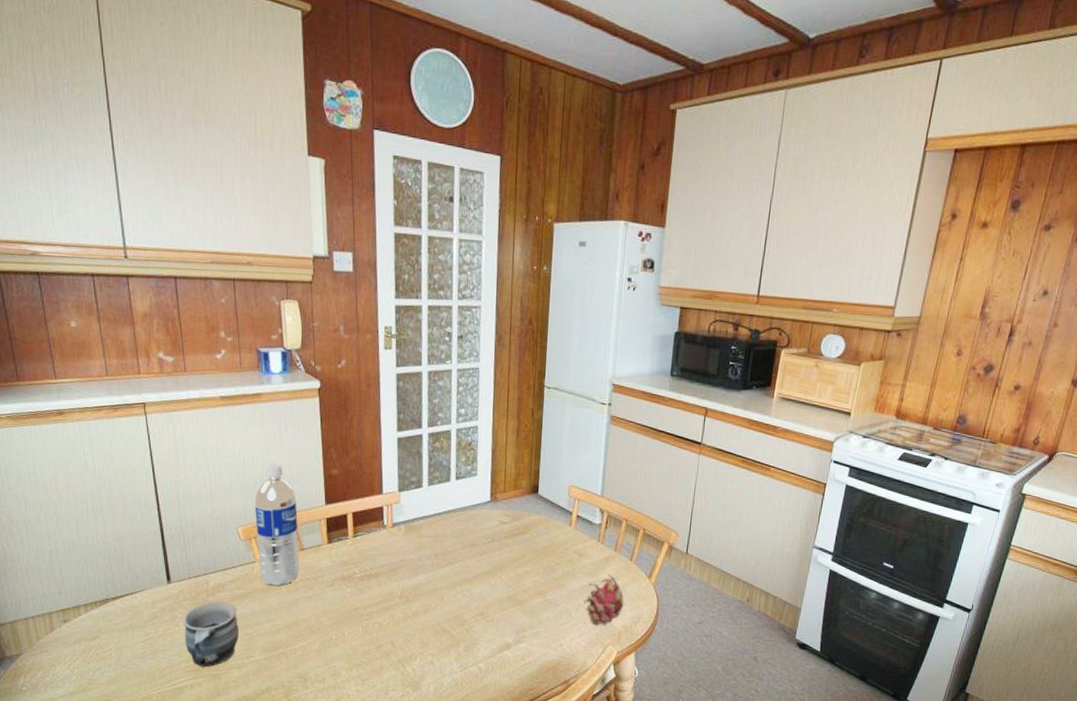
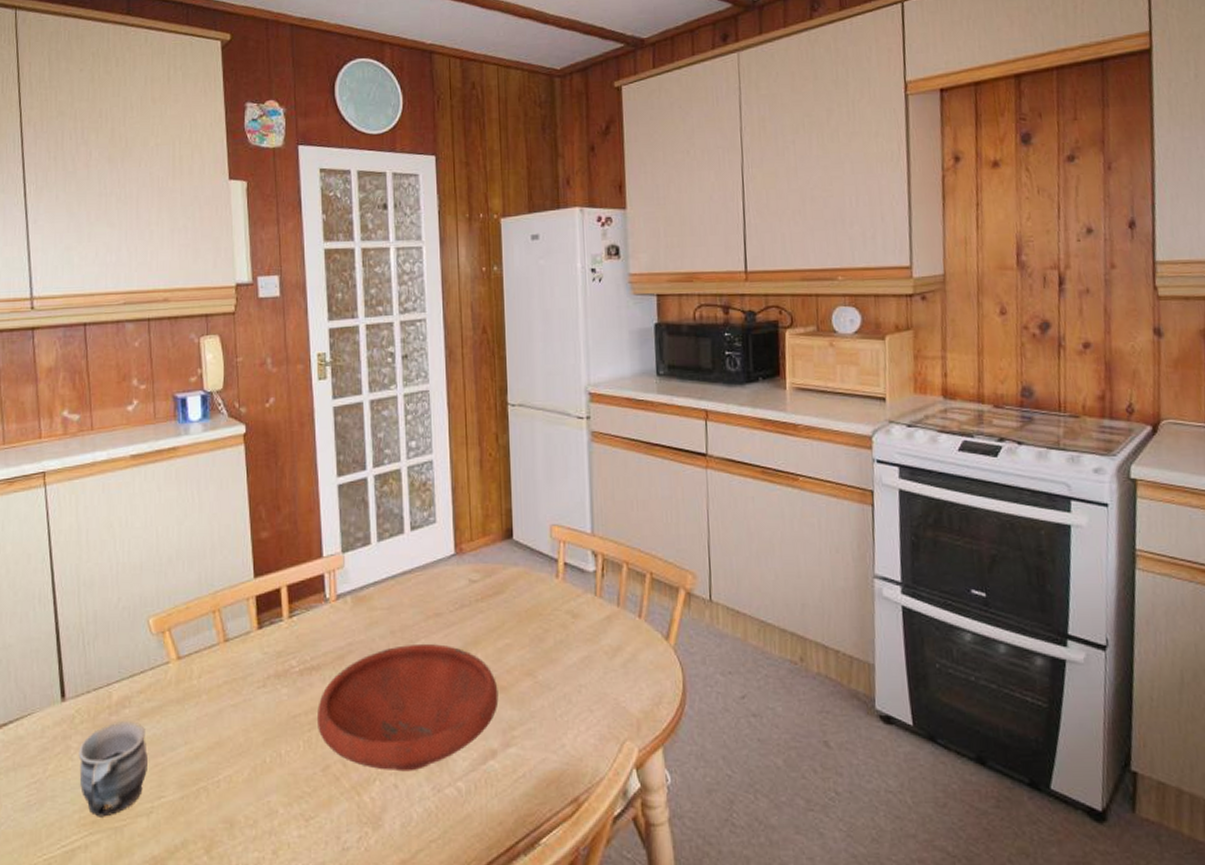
water bottle: present [255,463,300,587] -> none [169,531,224,694]
bowl: none [374,565,516,654] -> present [317,644,499,772]
fruit: present [584,574,624,625] -> none [586,639,638,713]

